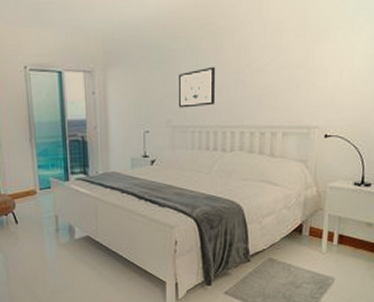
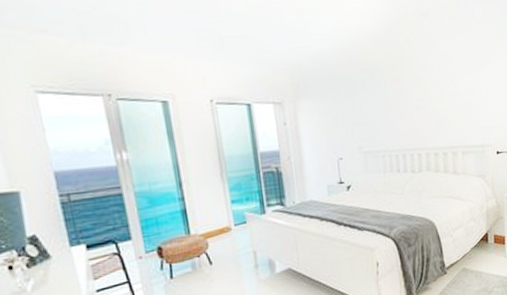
wall art: present [179,66,215,108] -> none [366,95,401,135]

